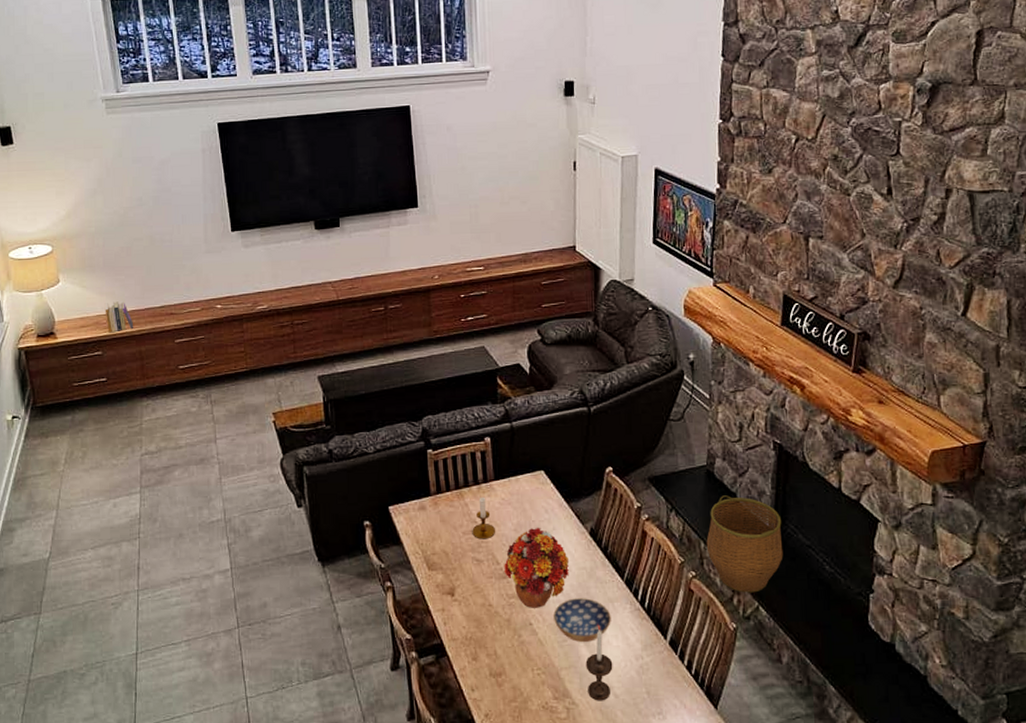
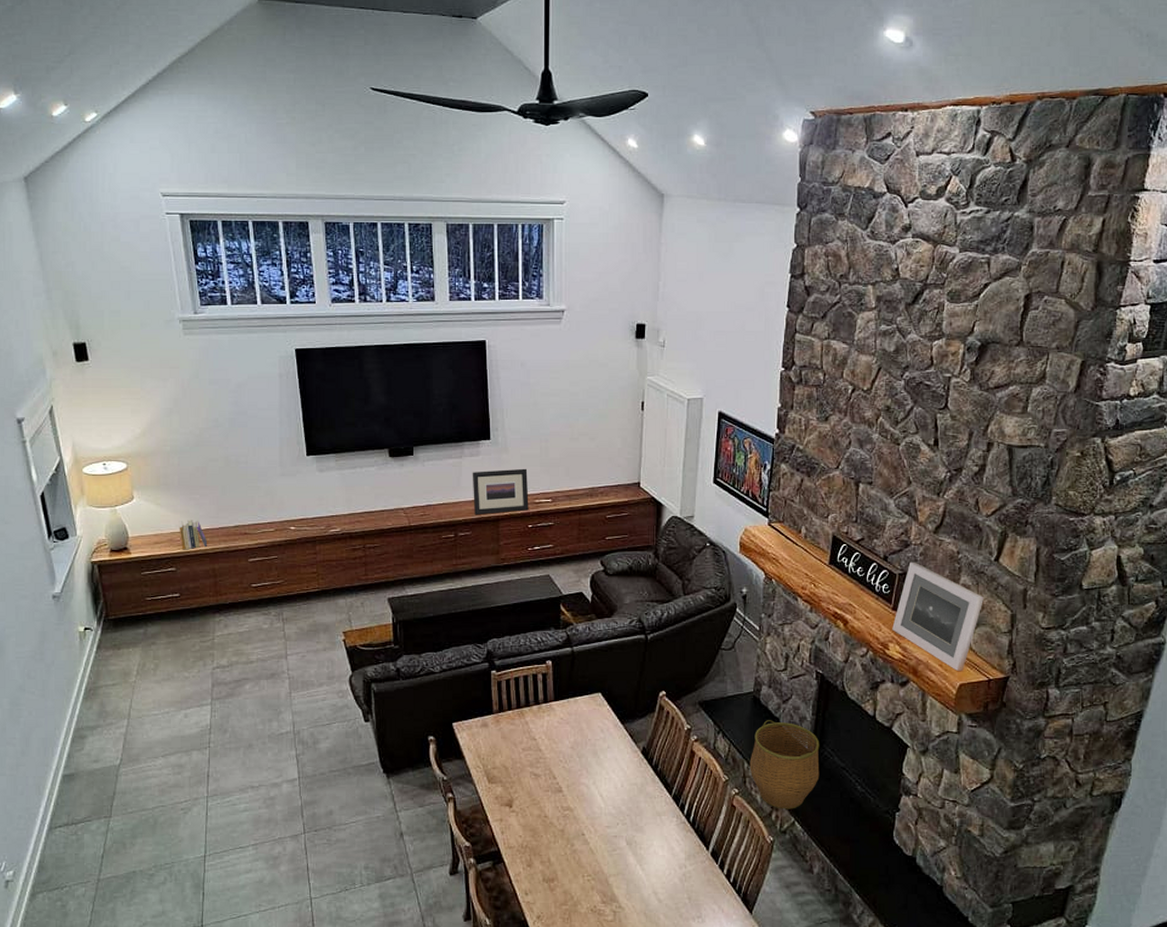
picture frame: none [400,235,461,286] -> present [472,468,529,514]
candlestick: present [472,497,495,540] -> none [531,716,553,756]
flower arrangement: present [504,527,570,608] -> none [560,745,622,820]
bowl: present [554,598,611,642] -> none [605,811,658,851]
candlestick: present [585,624,613,701] -> none [633,836,658,905]
picture frame: none [853,319,952,437] -> present [892,561,984,671]

